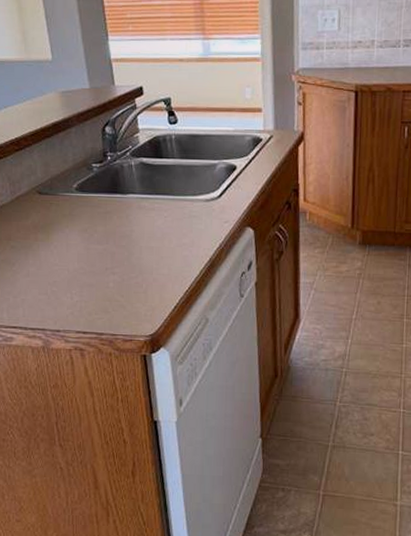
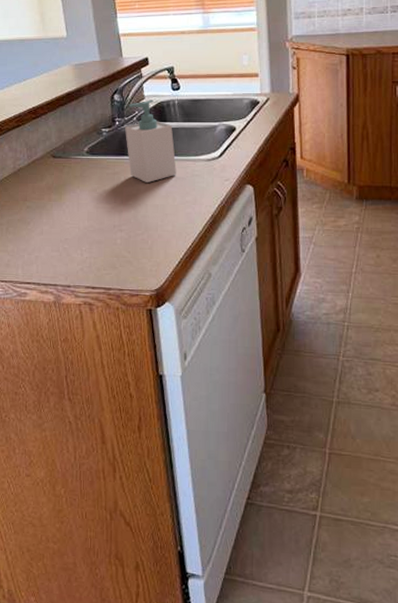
soap bottle: none [118,133,173,223] -> present [125,99,176,183]

